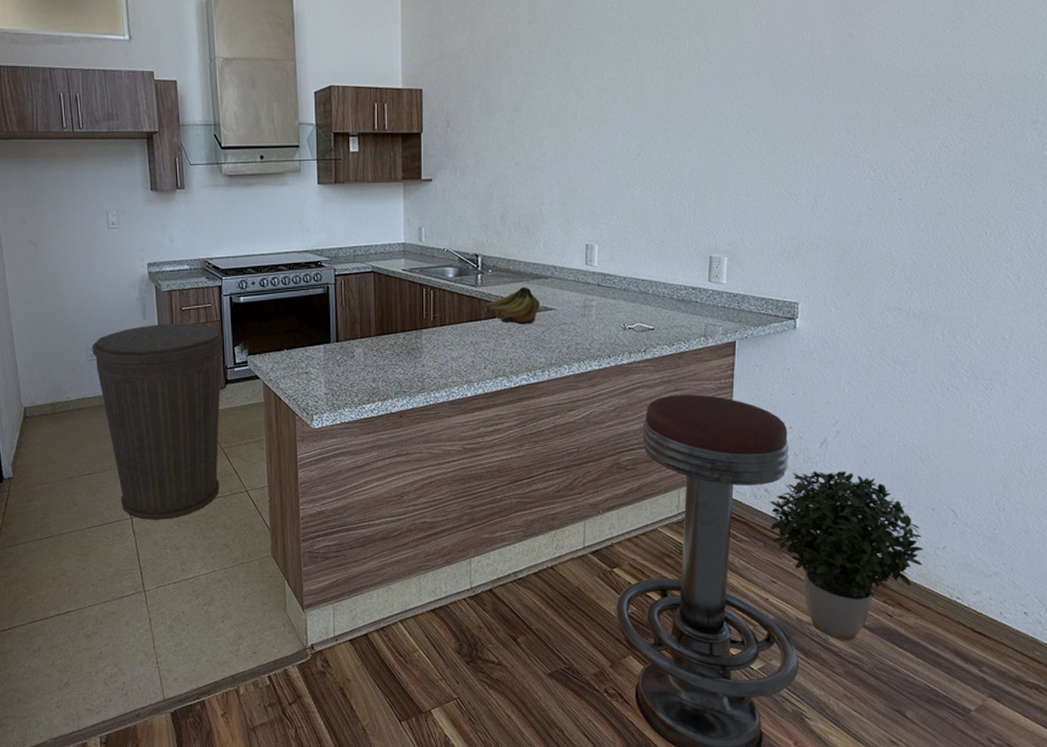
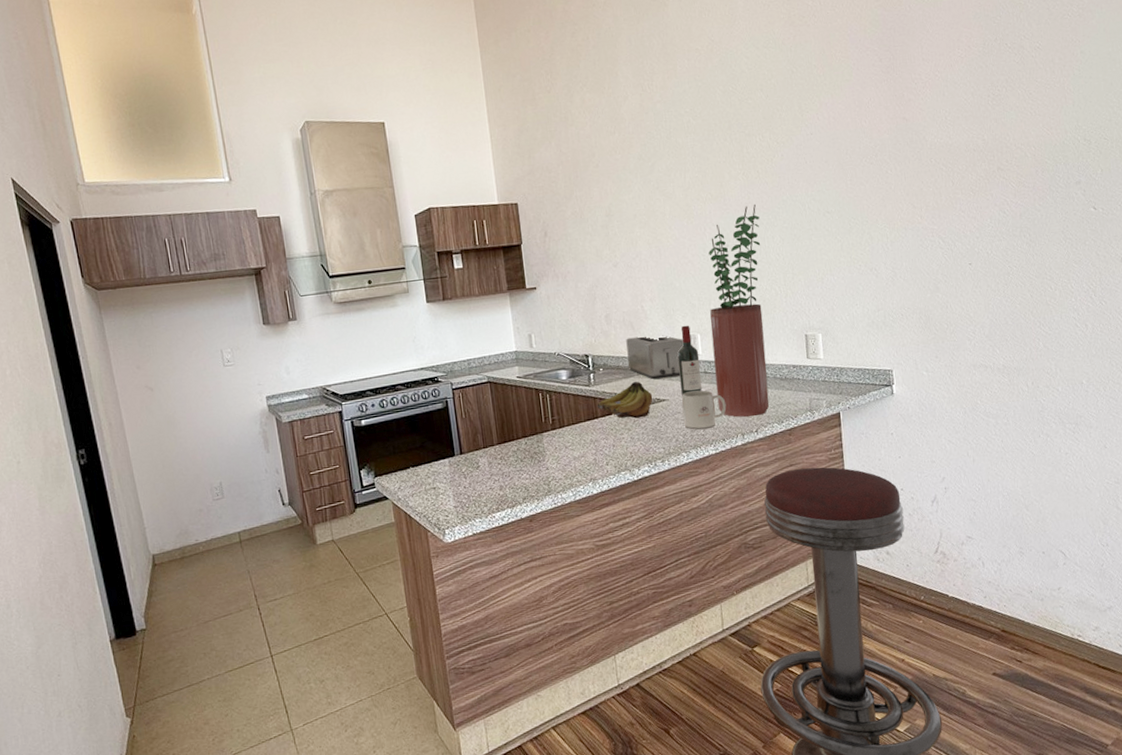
trash can: present [92,323,223,520] -> none [217,451,359,656]
toaster: none [519,241,579,286] -> present [626,335,684,379]
mug: none [569,303,616,344] -> present [681,390,727,431]
wine bottle: none [571,234,594,308] -> present [677,325,702,397]
vase: none [607,112,677,336] -> present [708,203,770,418]
potted plant: present [769,470,924,641] -> none [892,526,1042,692]

